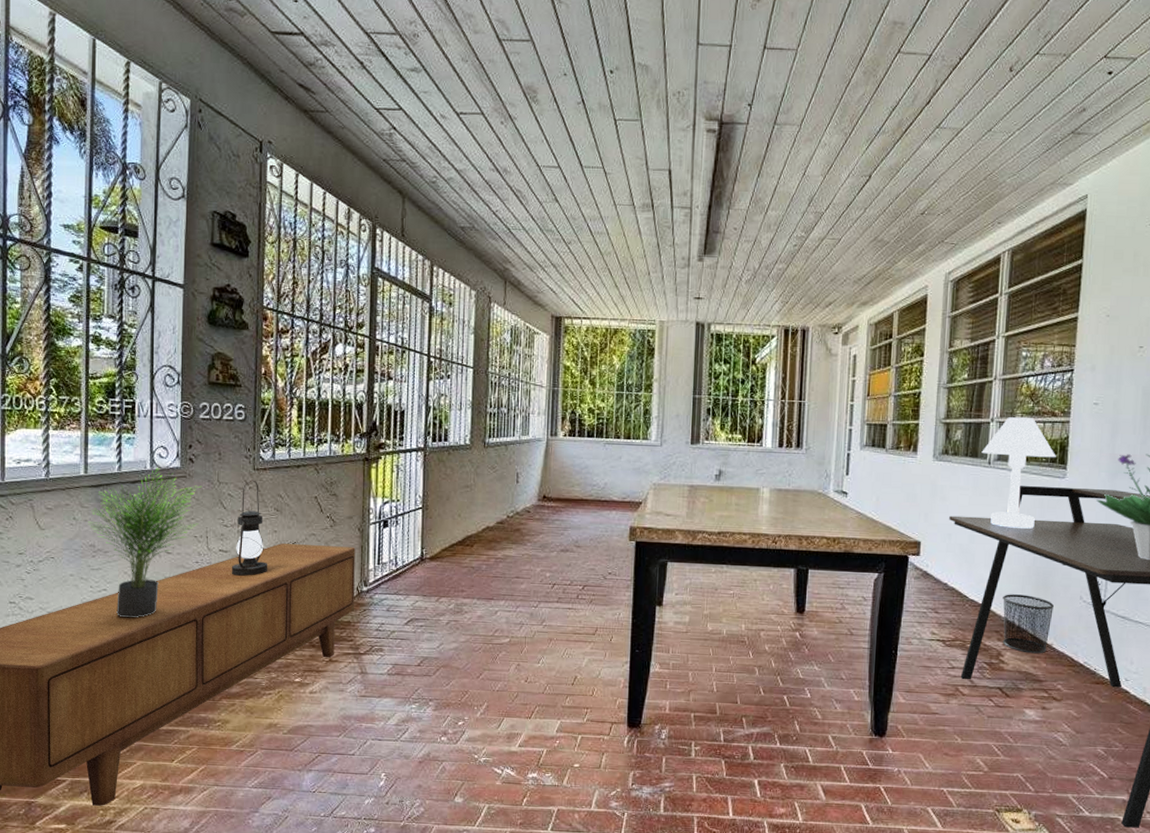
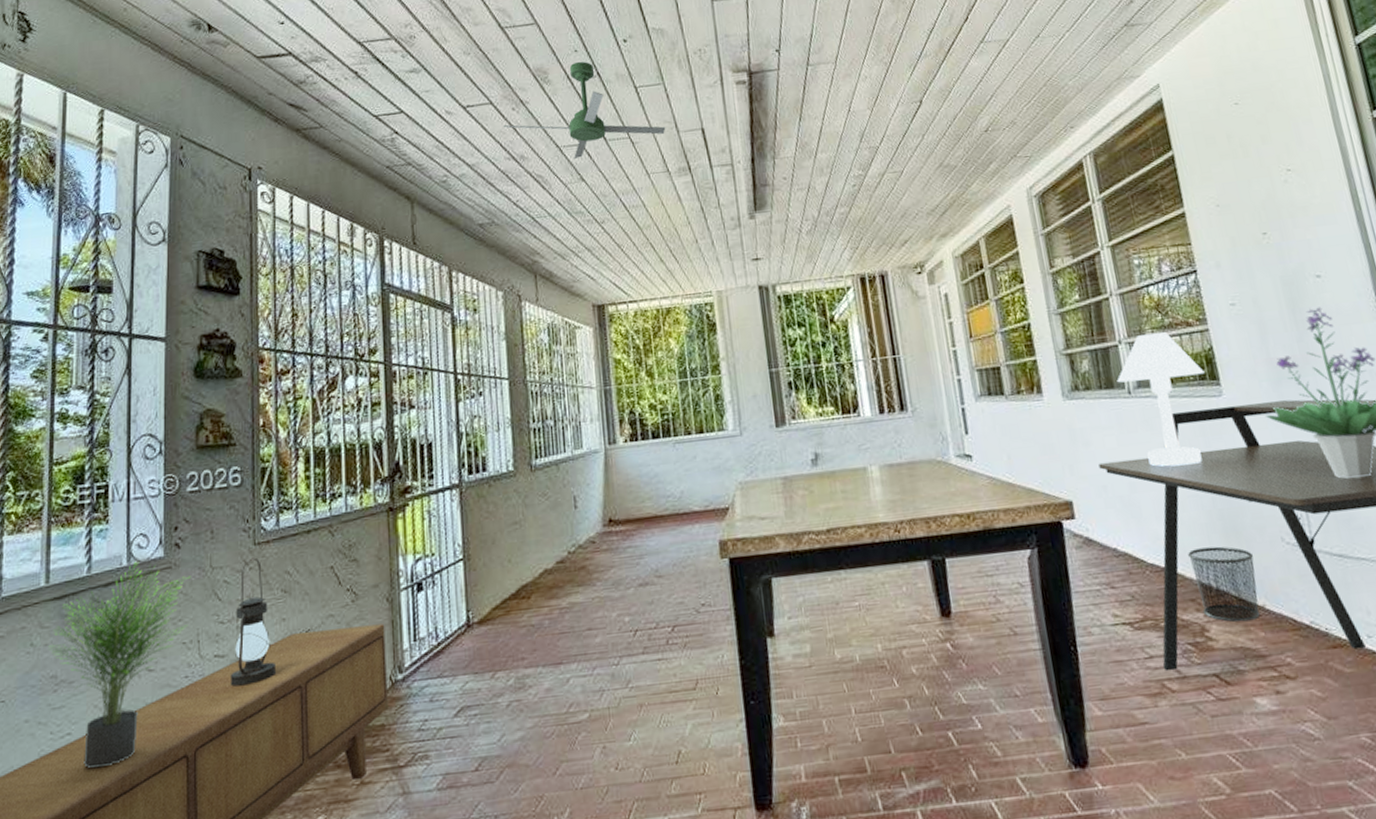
ceiling fan: none [491,85,637,180] -> present [503,61,666,159]

